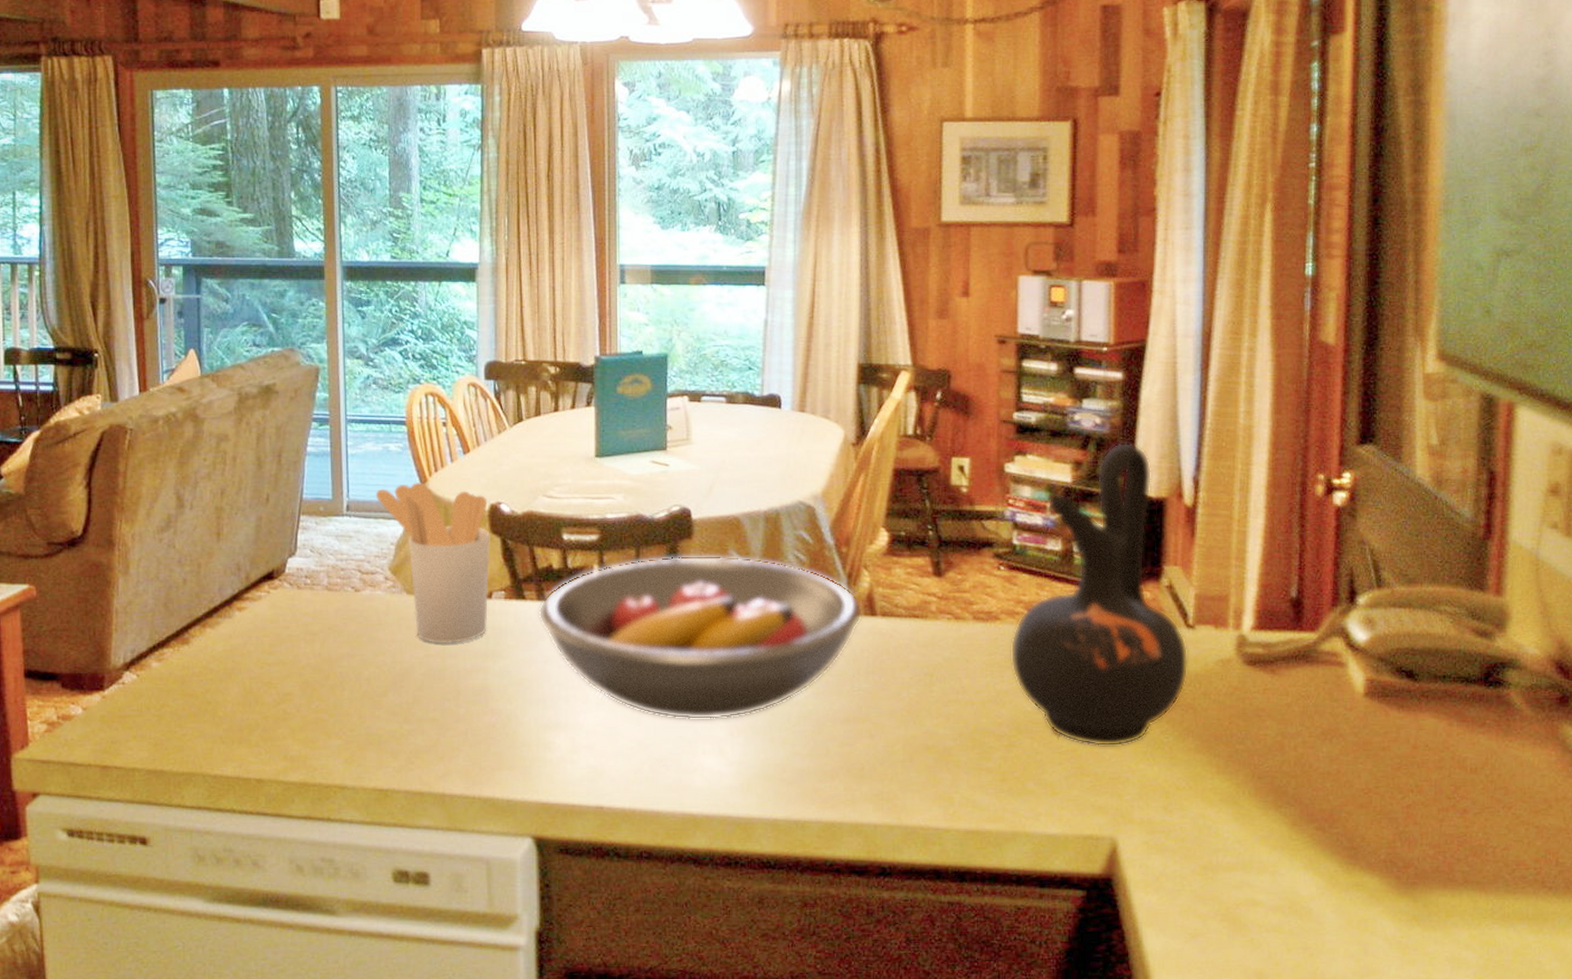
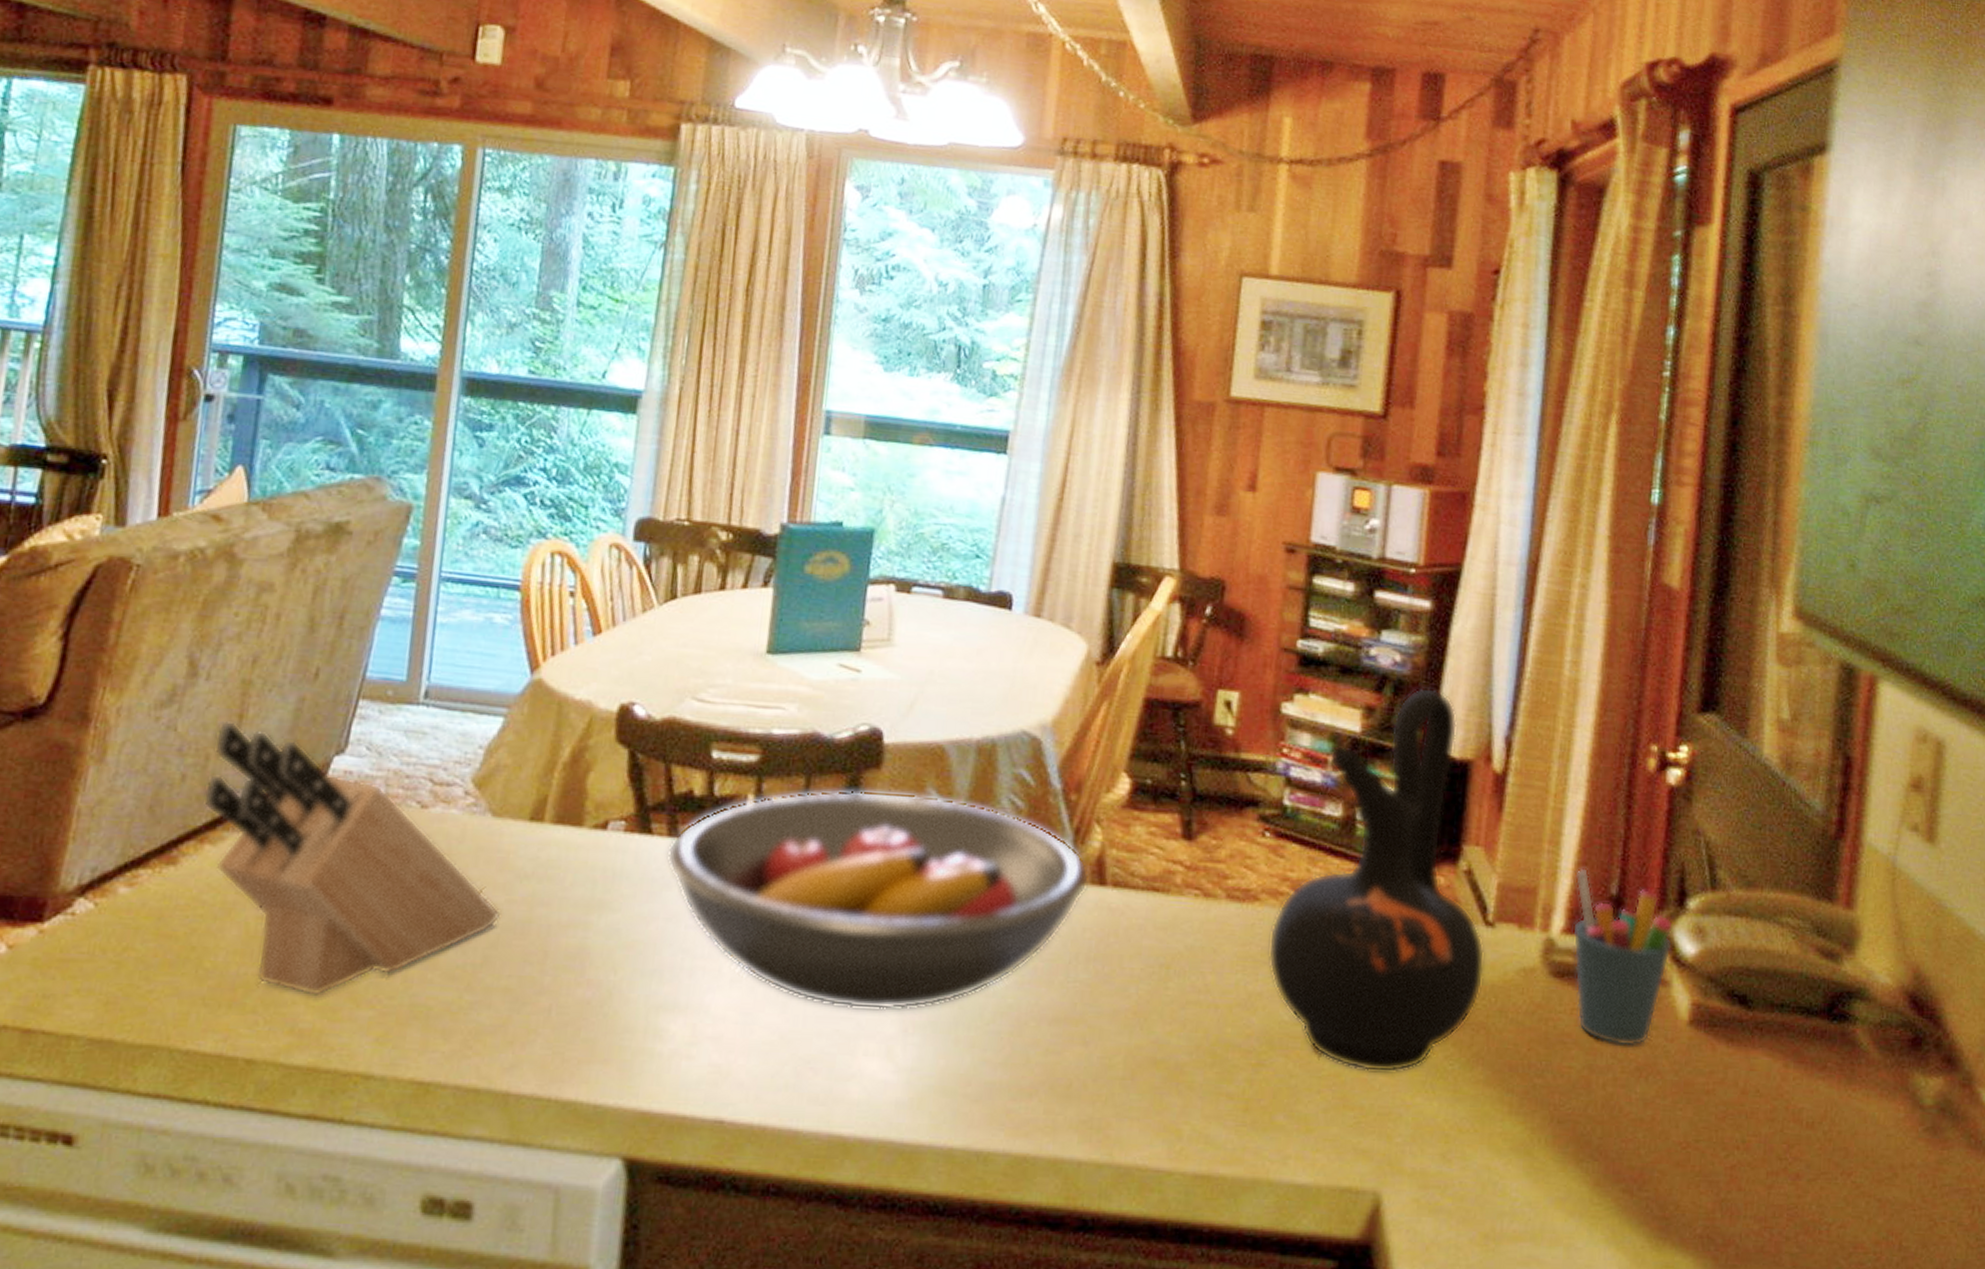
knife block: none [200,537,422,733] -> present [202,720,501,997]
utensil holder: present [375,482,490,643] -> none [466,668,617,887]
pen holder: none [1260,578,1347,716] -> present [1572,868,1674,1046]

